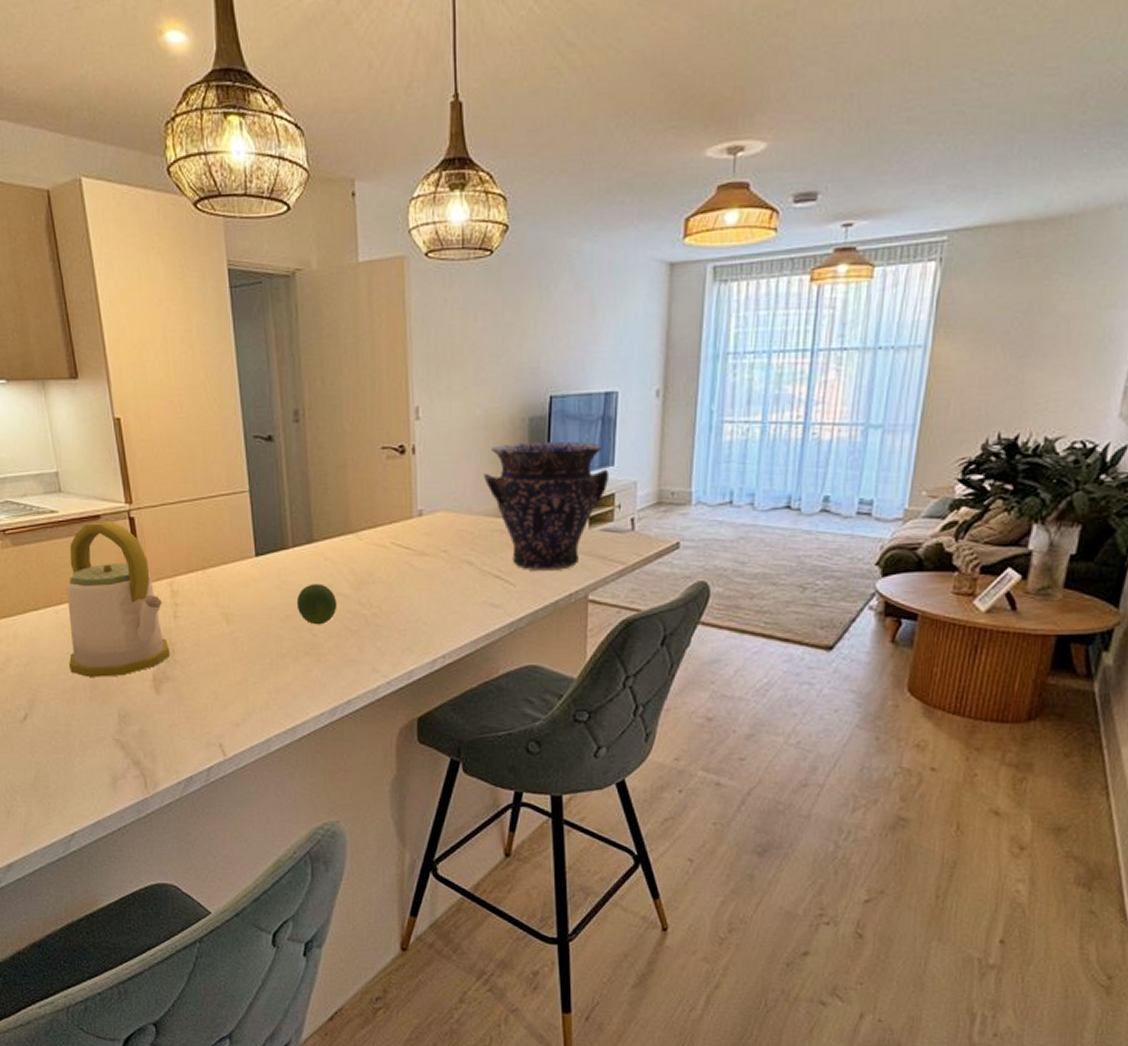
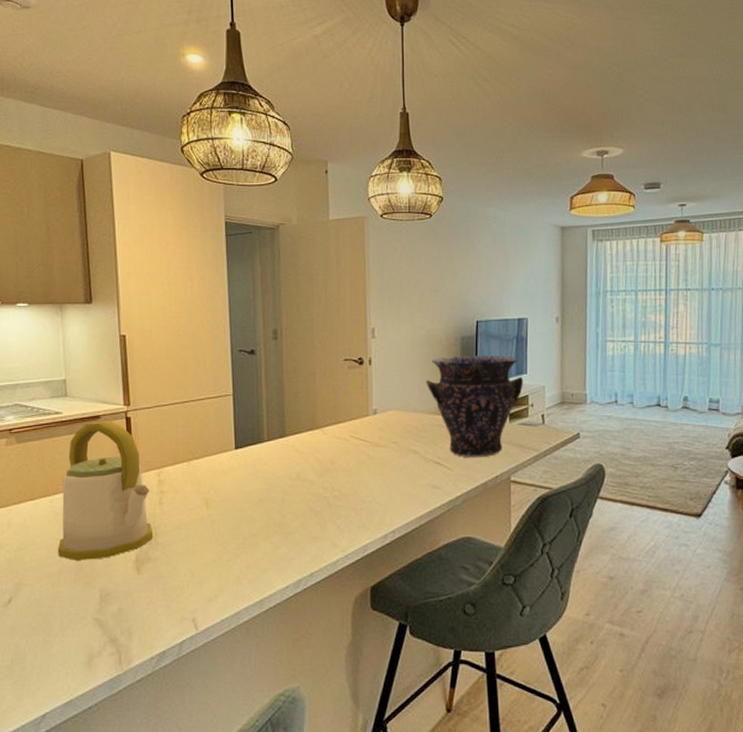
fruit: present [296,584,338,625] -> none [269,471,304,507]

